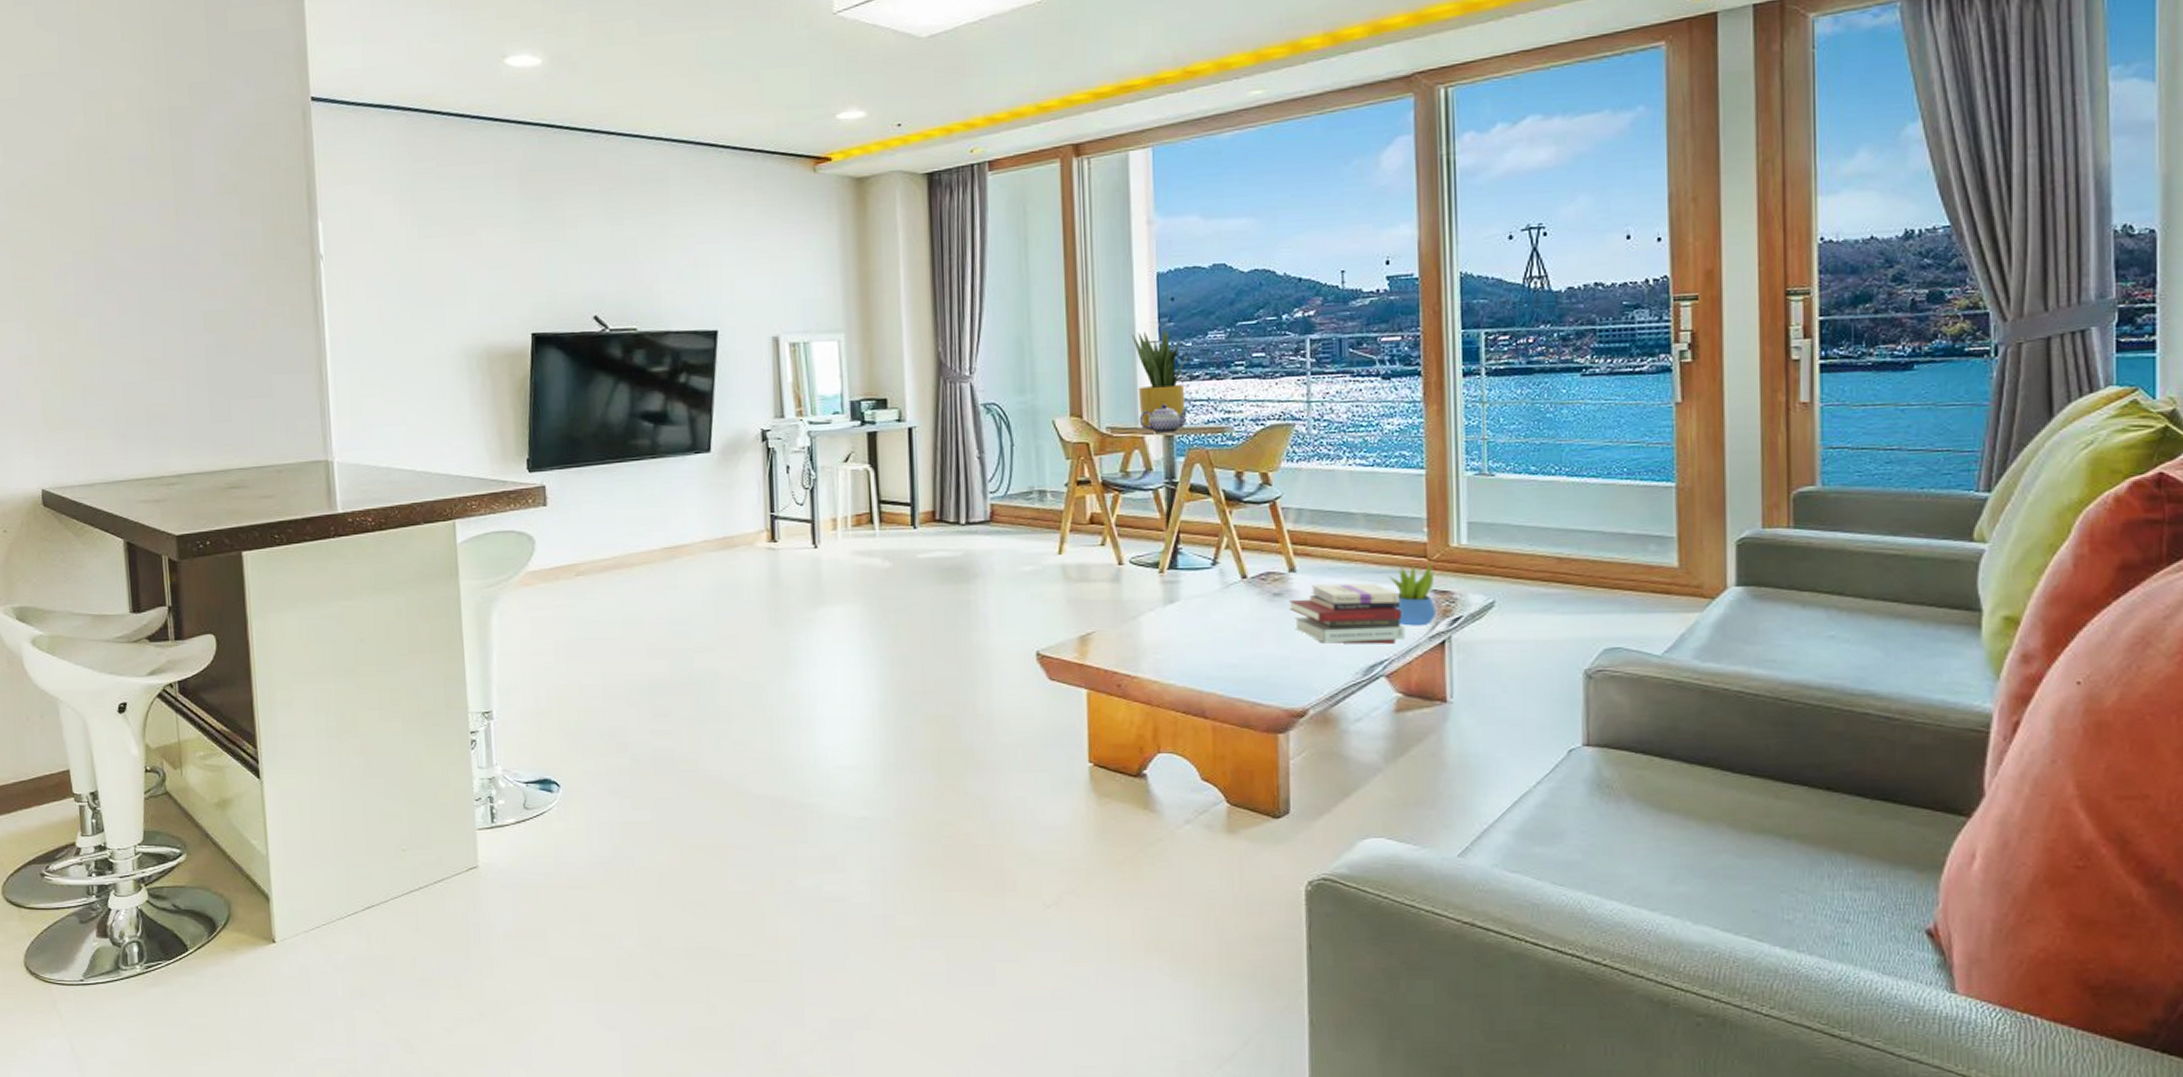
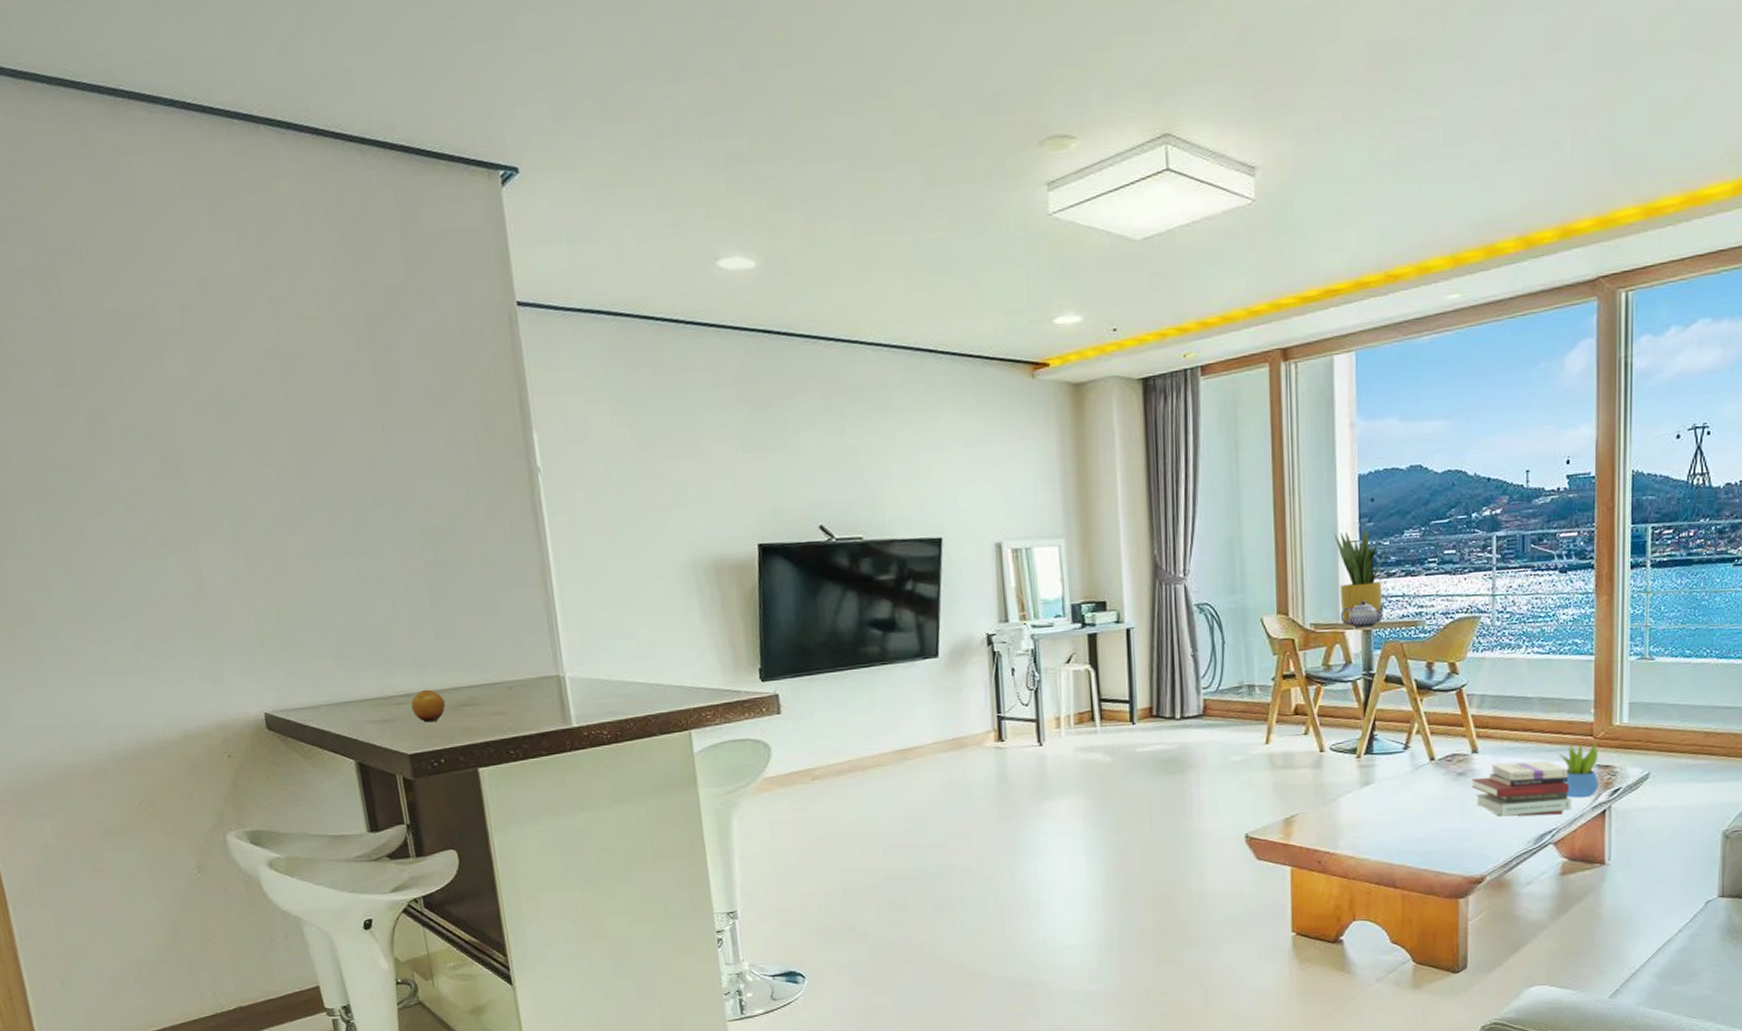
fruit: none [182,470,215,504] -> present [411,689,445,723]

